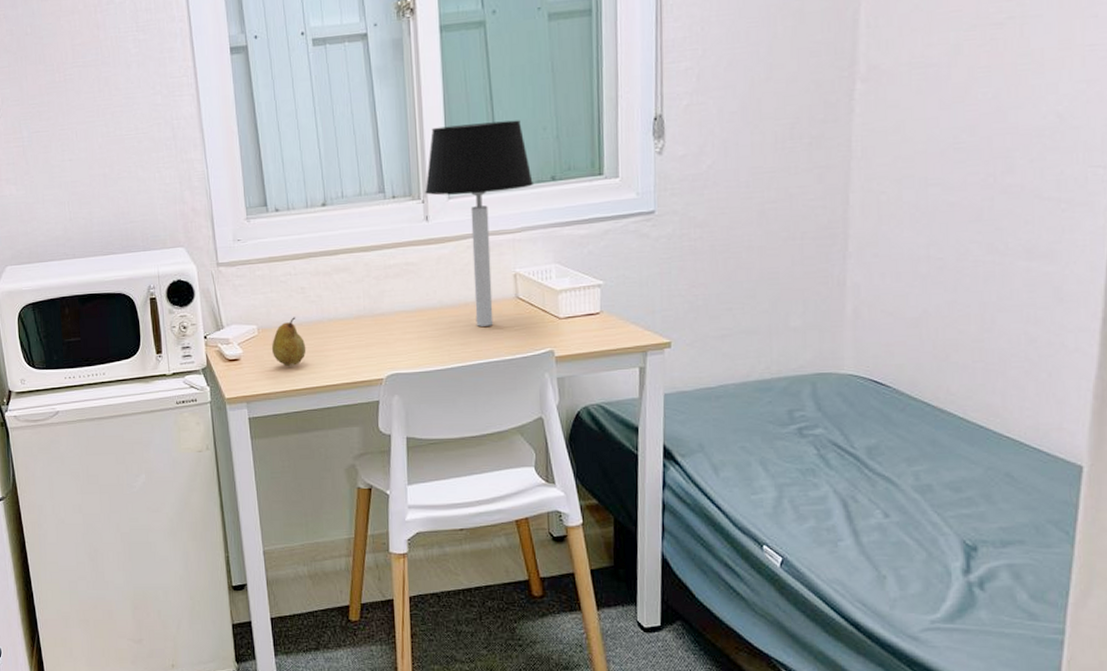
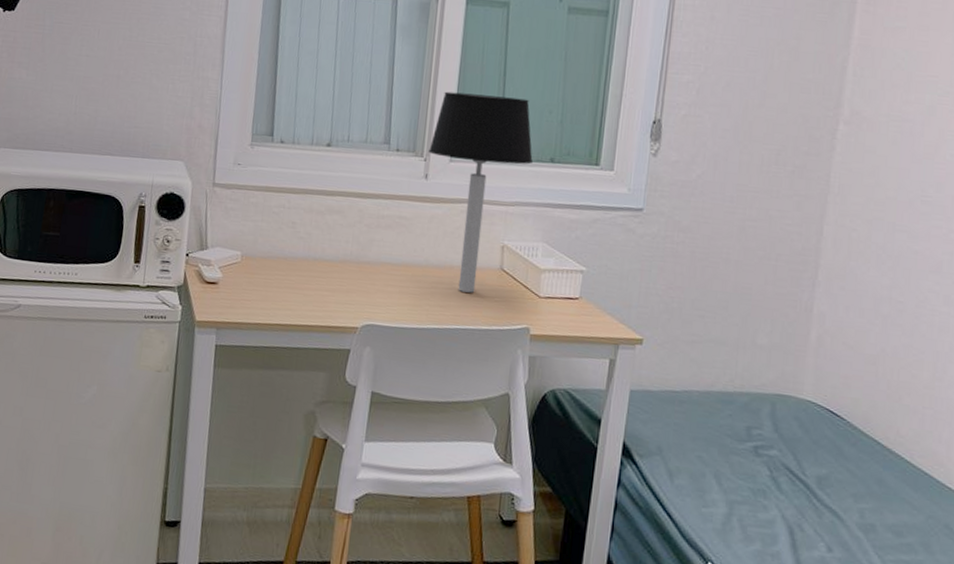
fruit: present [271,317,306,366] -> none [251,250,287,299]

